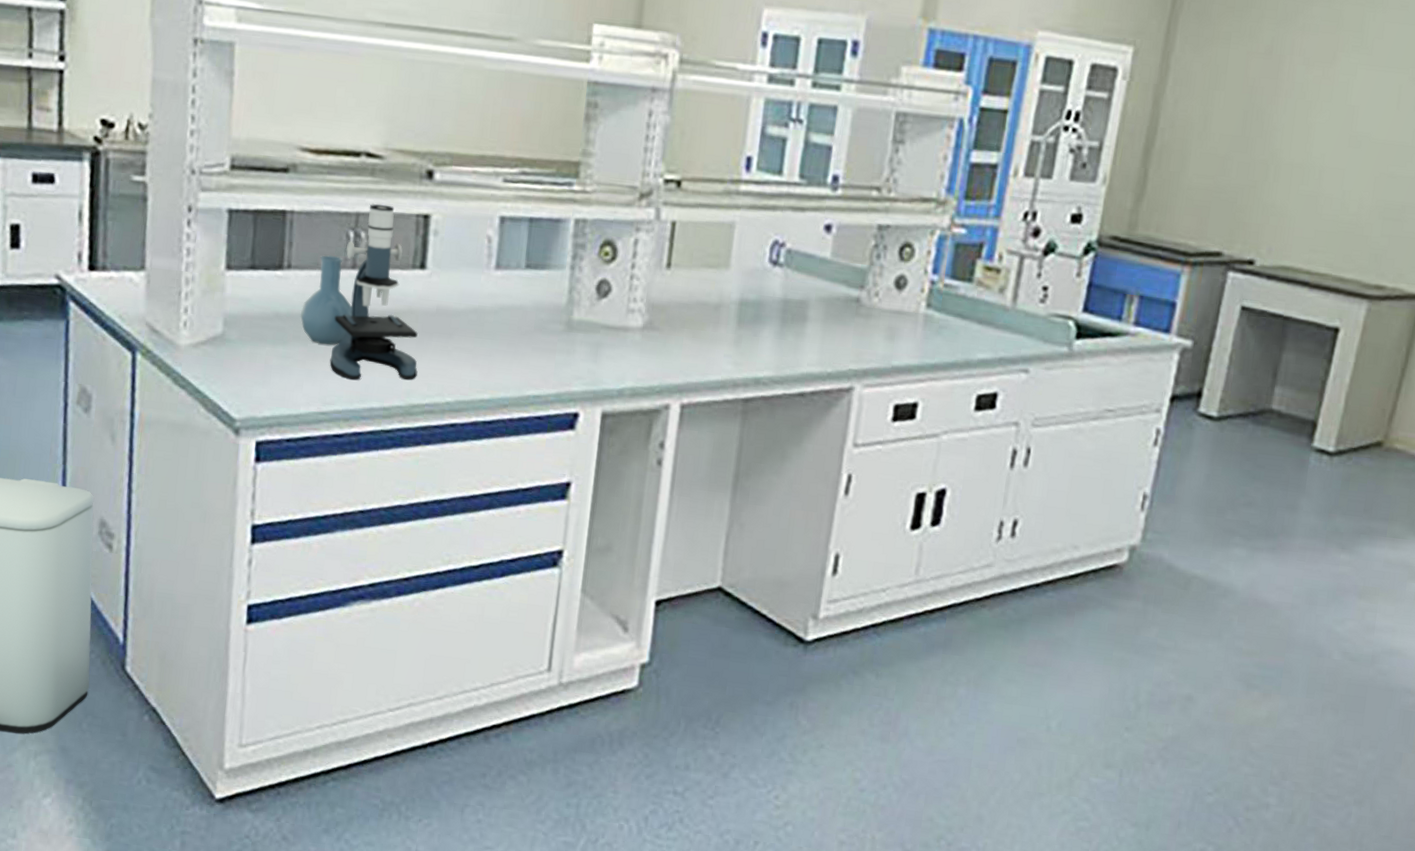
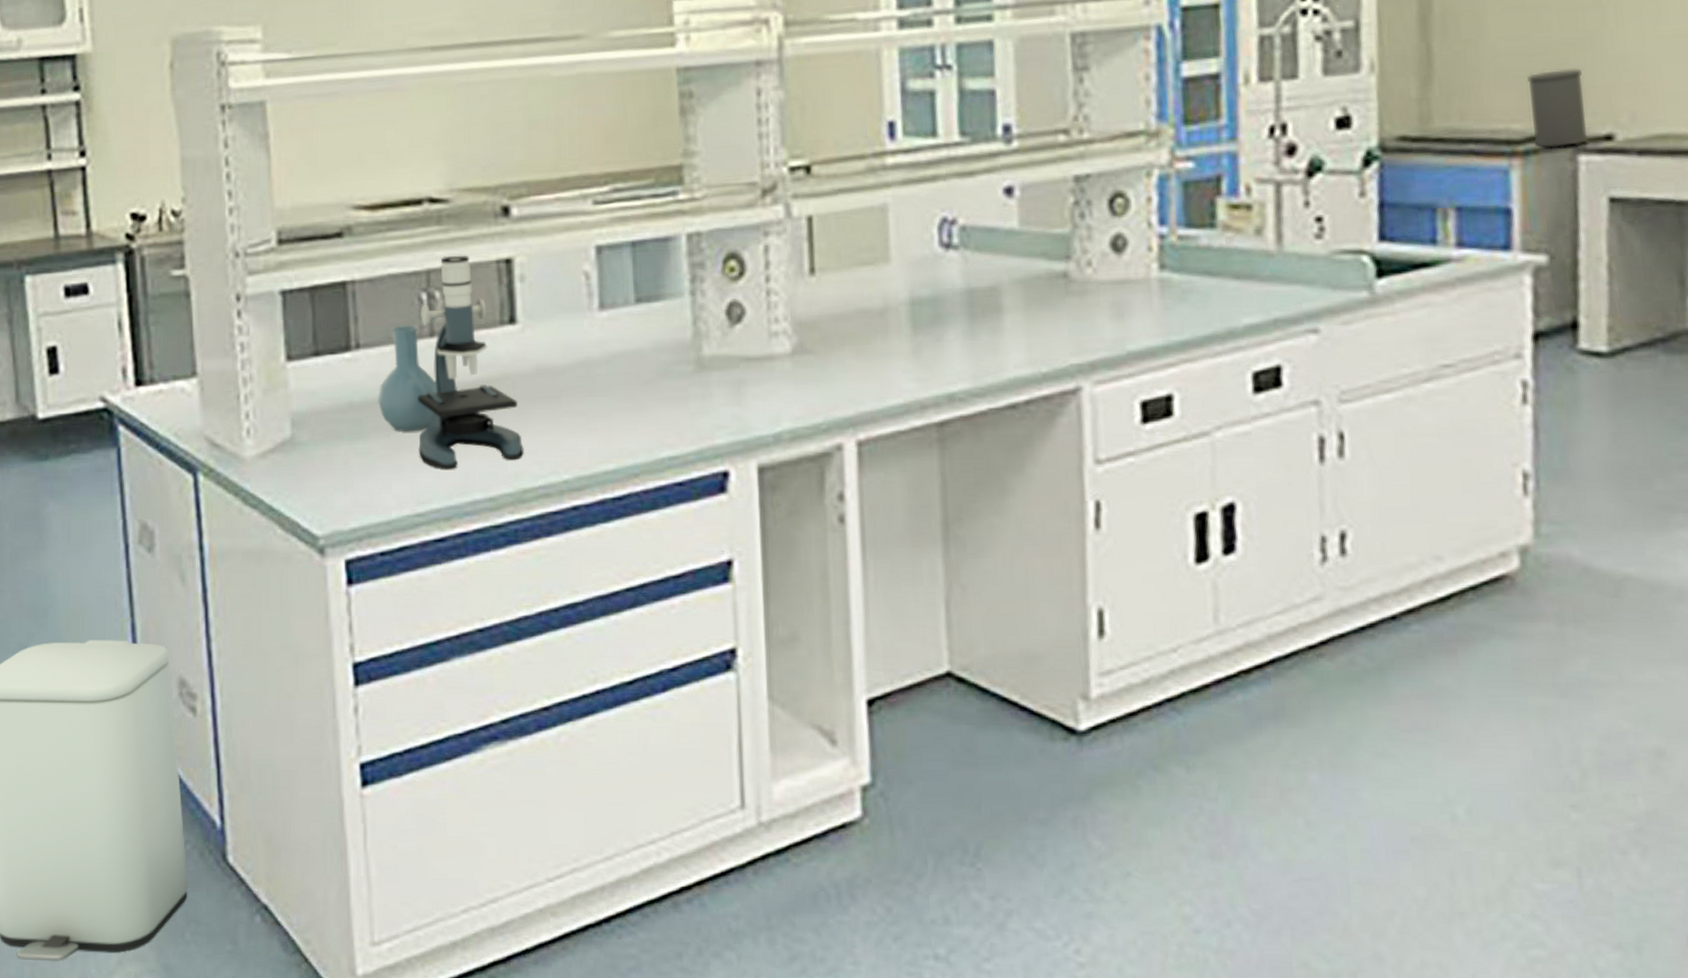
canister: none [1202,205,1244,264] -> present [1527,68,1587,147]

